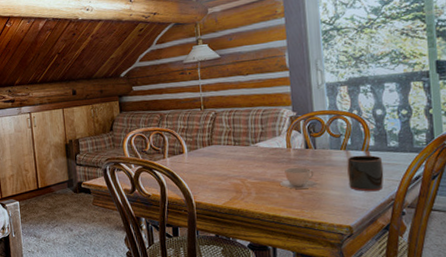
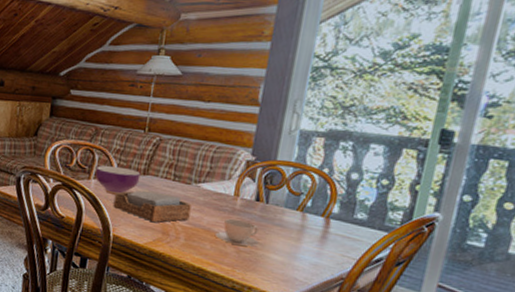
bowl: none [167,142,207,168] -> present [95,165,141,195]
napkin holder: none [188,157,255,185] -> present [113,190,192,223]
mug: present [347,155,384,191] -> none [295,219,344,265]

